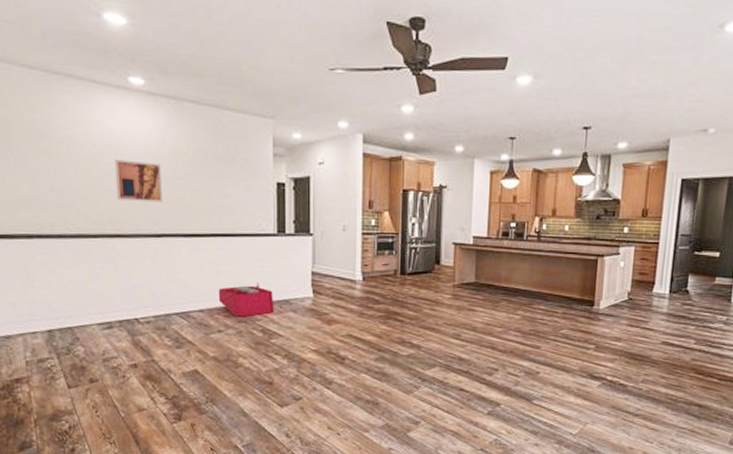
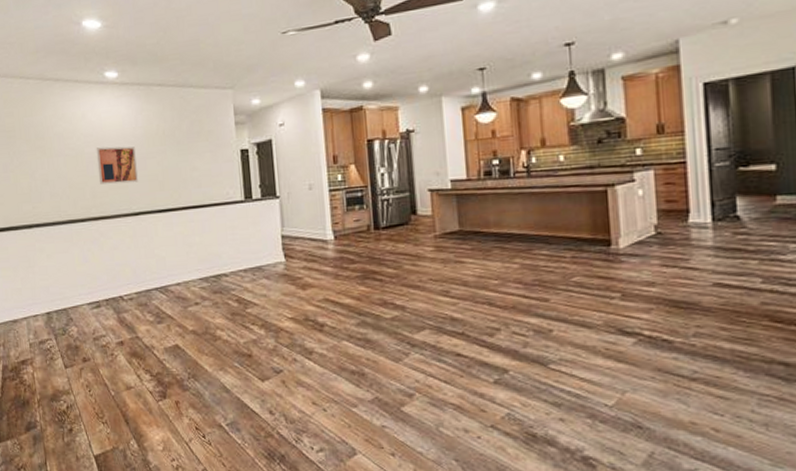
storage bin: present [218,283,275,317] -> none [192,251,248,288]

